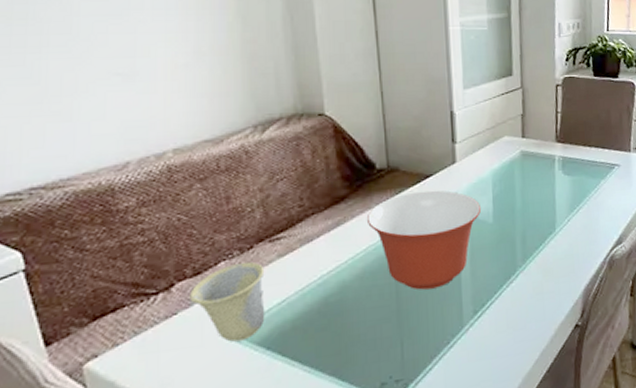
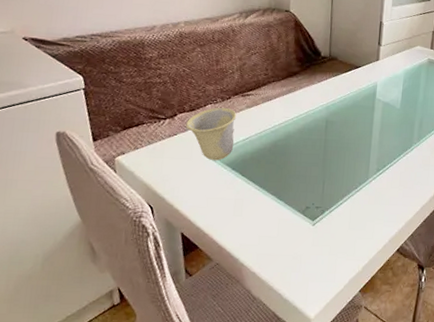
mixing bowl: present [366,190,482,290] -> none [310,77,393,148]

